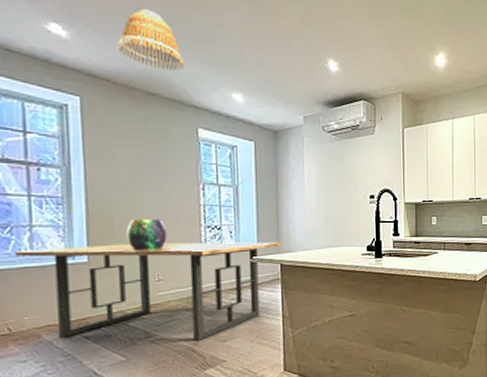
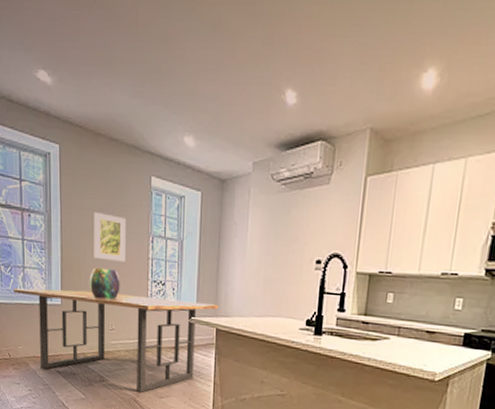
lamp shade: present [116,9,185,70] -> none [88,46,144,113]
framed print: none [129,164,172,211] -> present [93,212,126,262]

